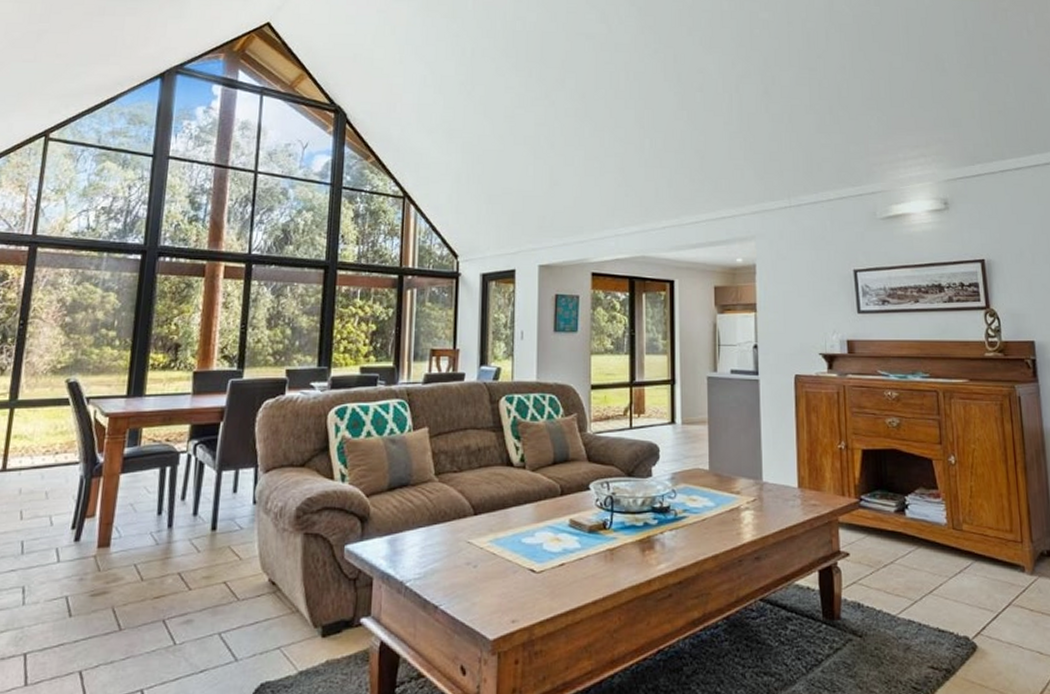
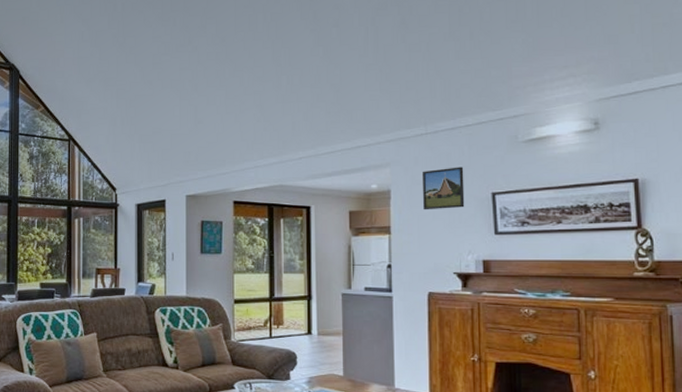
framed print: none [786,242,829,287] -> present [421,167,465,210]

